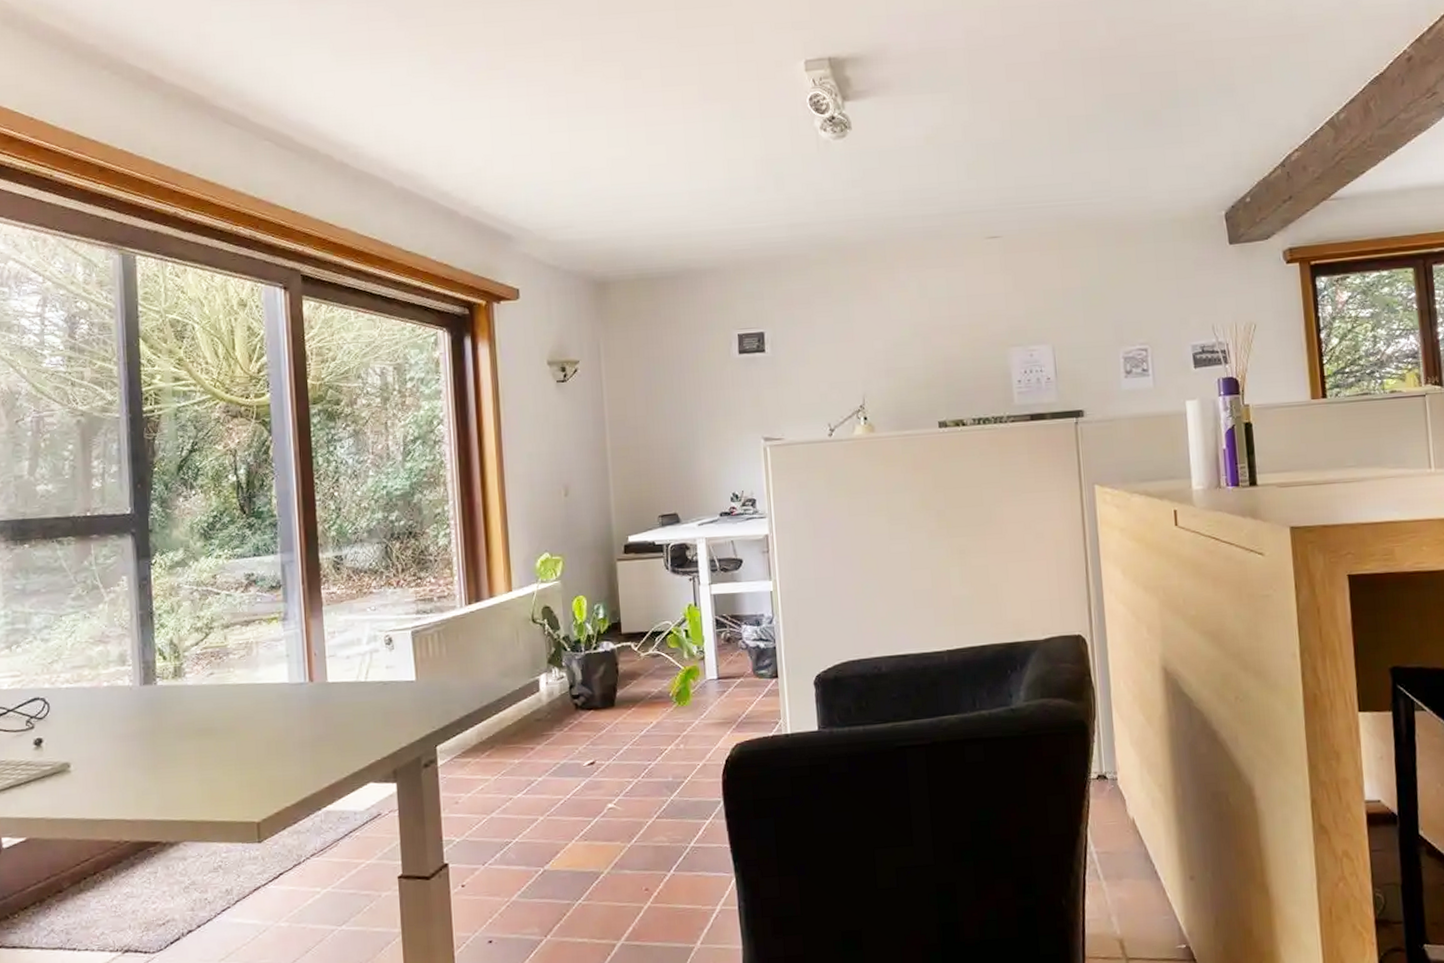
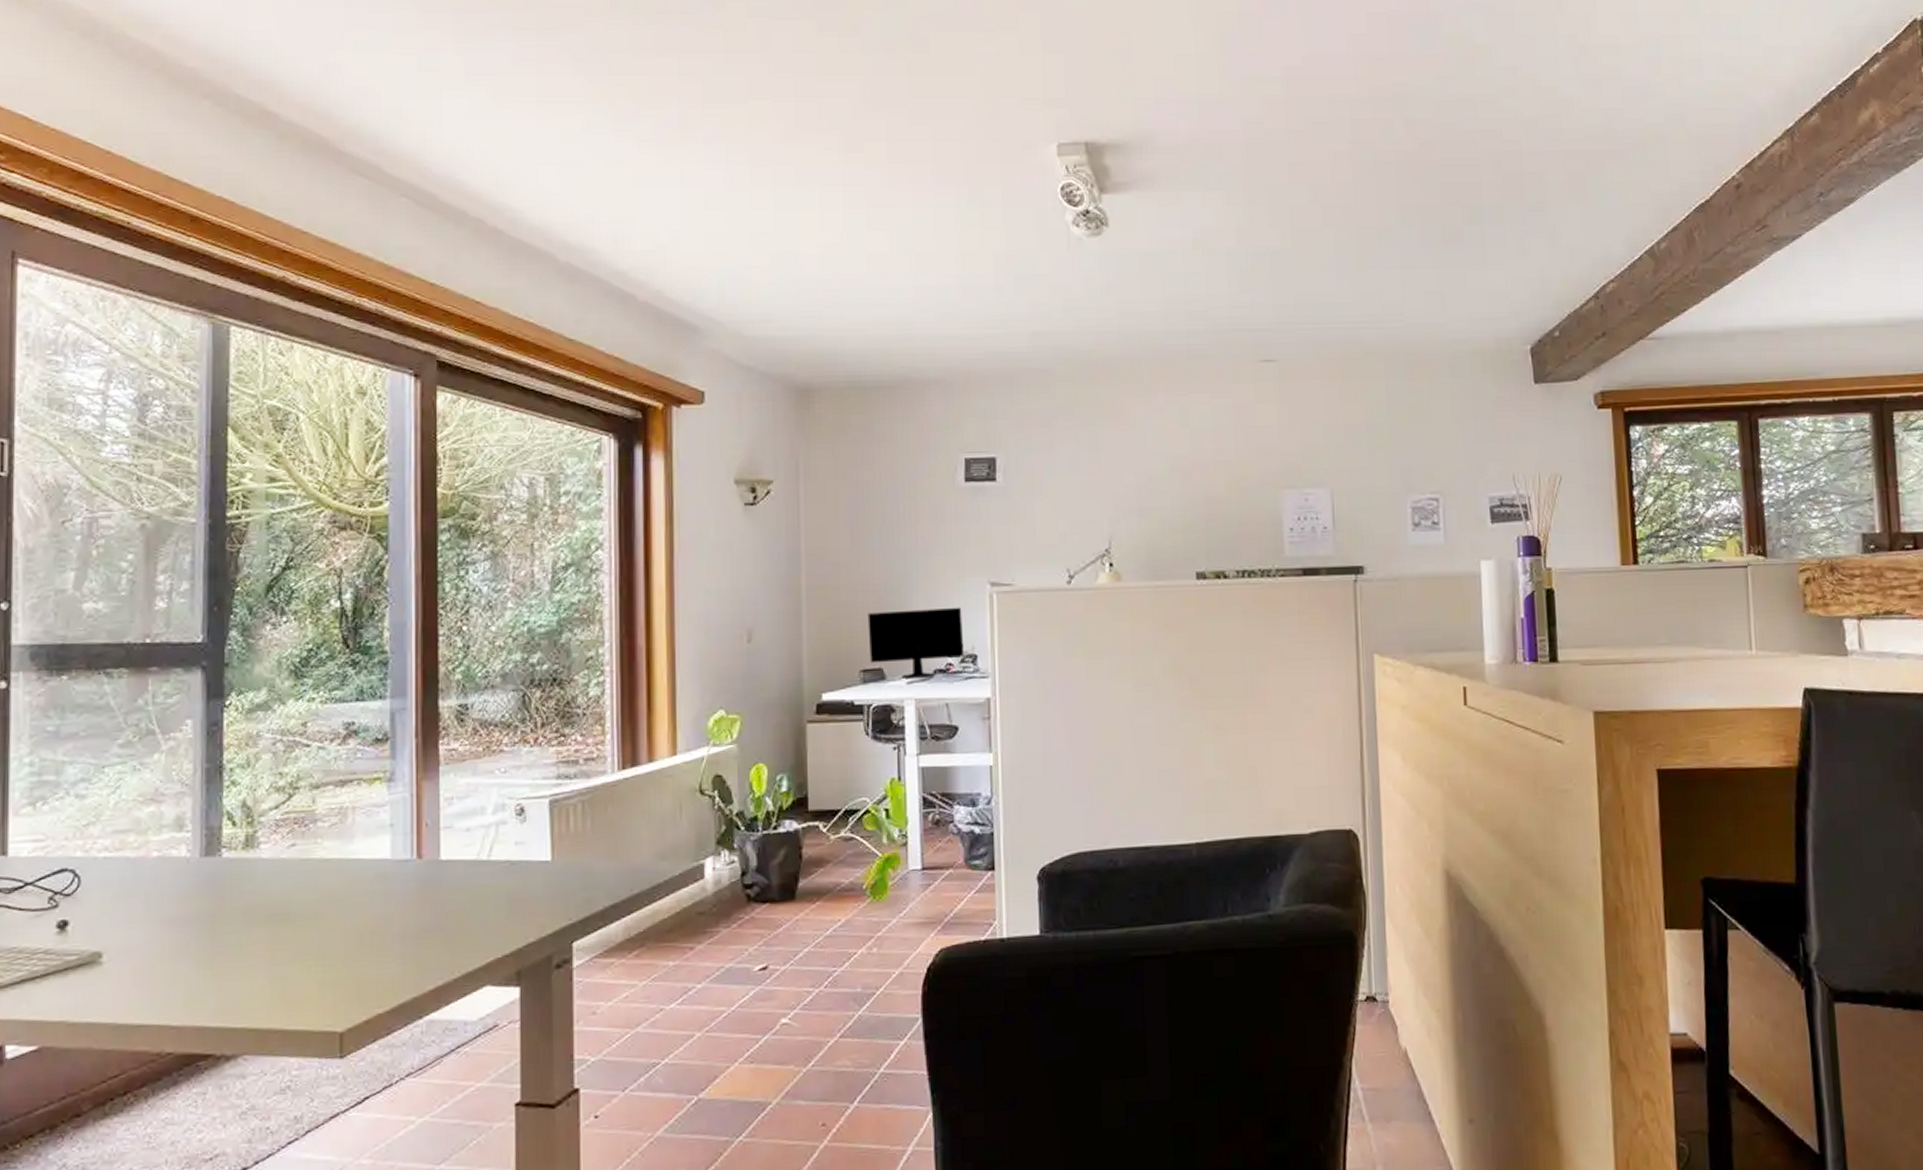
monitor: none [662,459,745,522] -> present [867,607,965,680]

